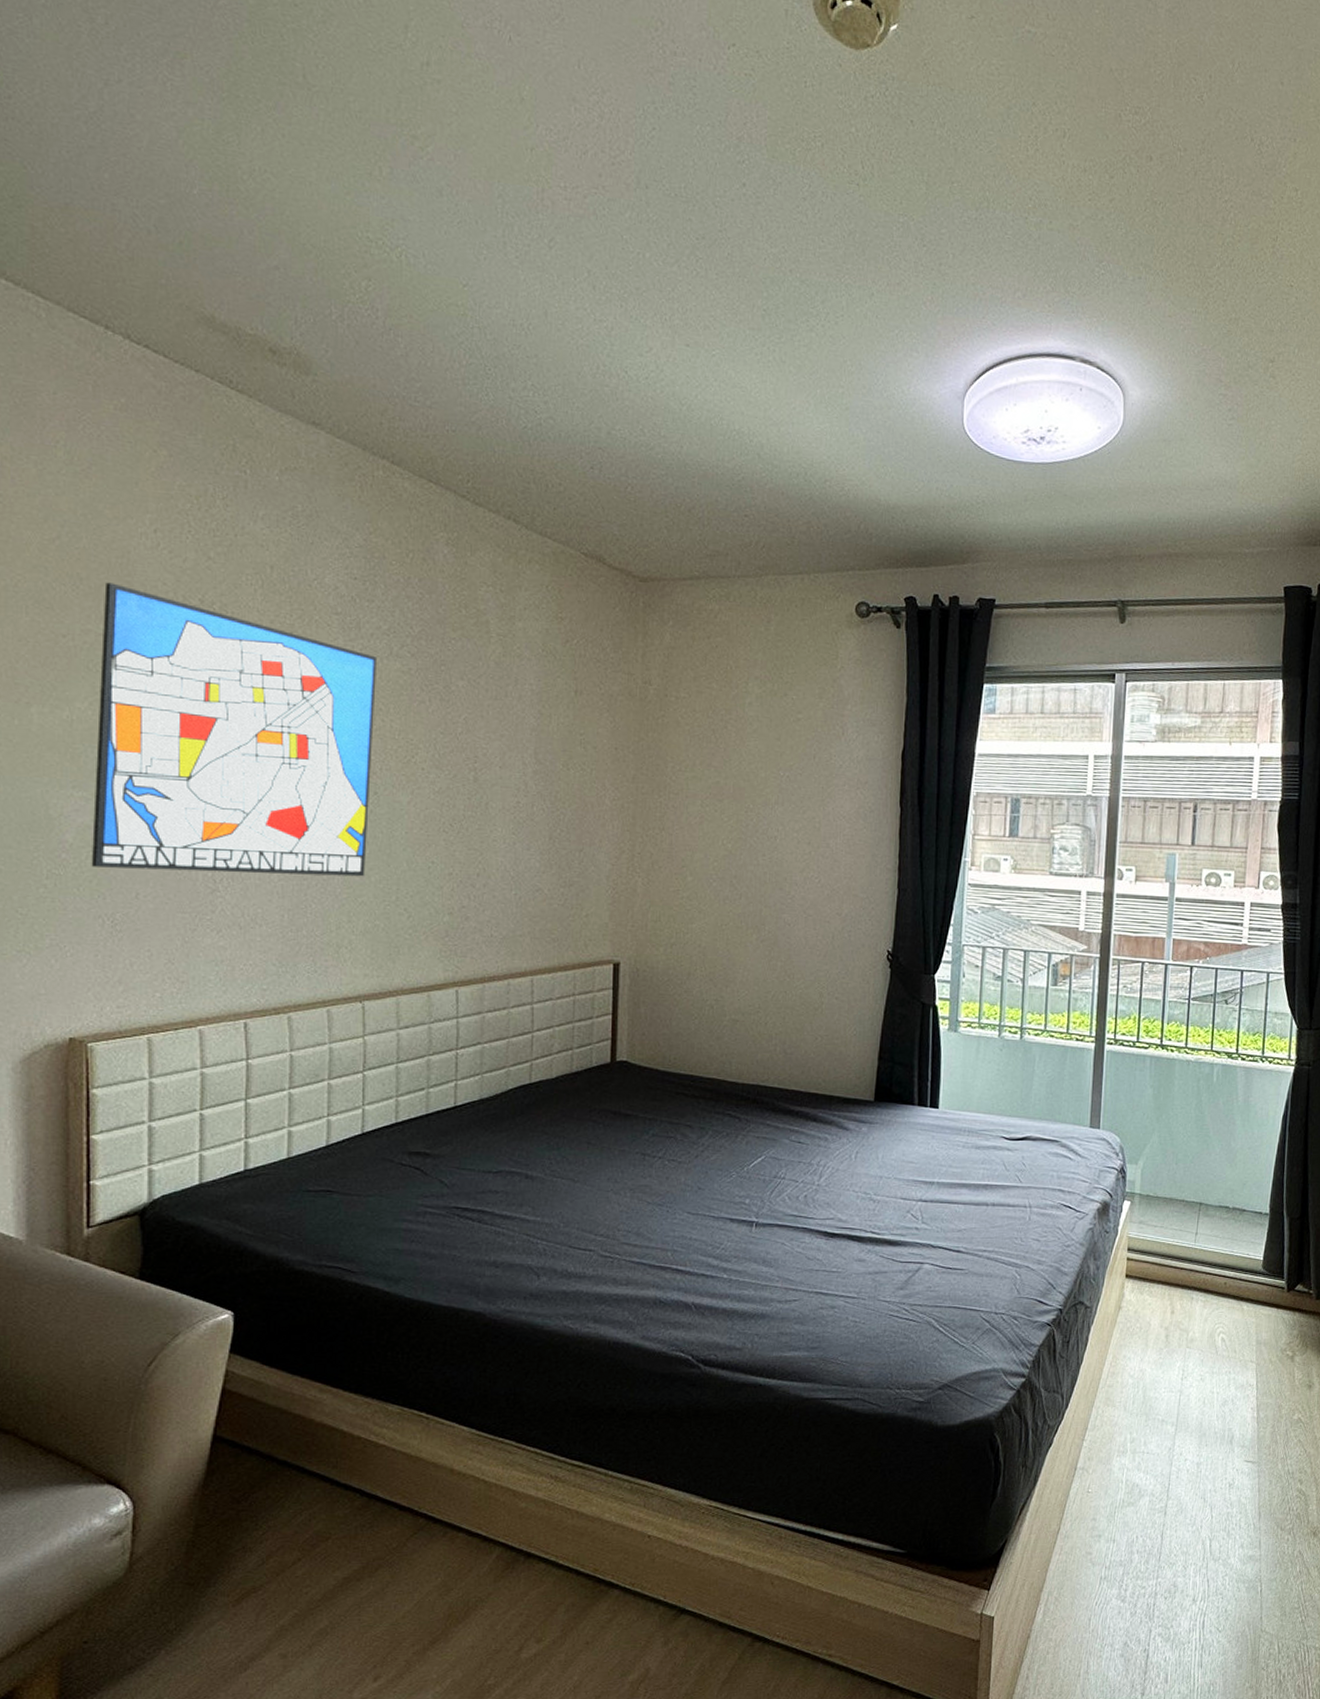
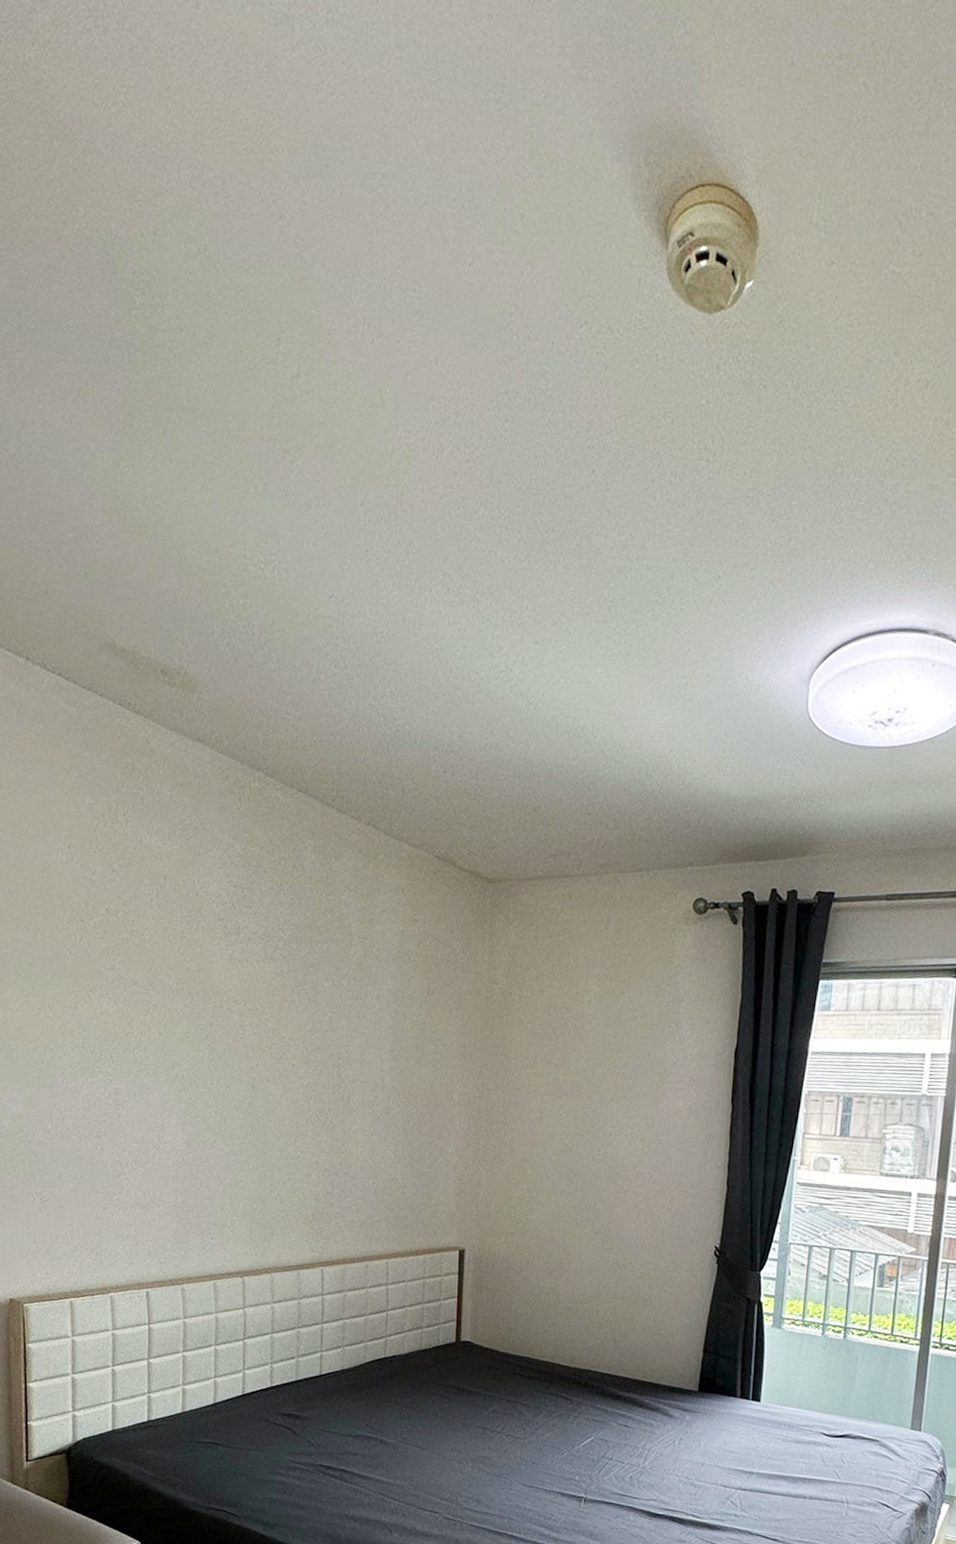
wall art: present [91,582,378,877] -> none [23,895,255,1164]

